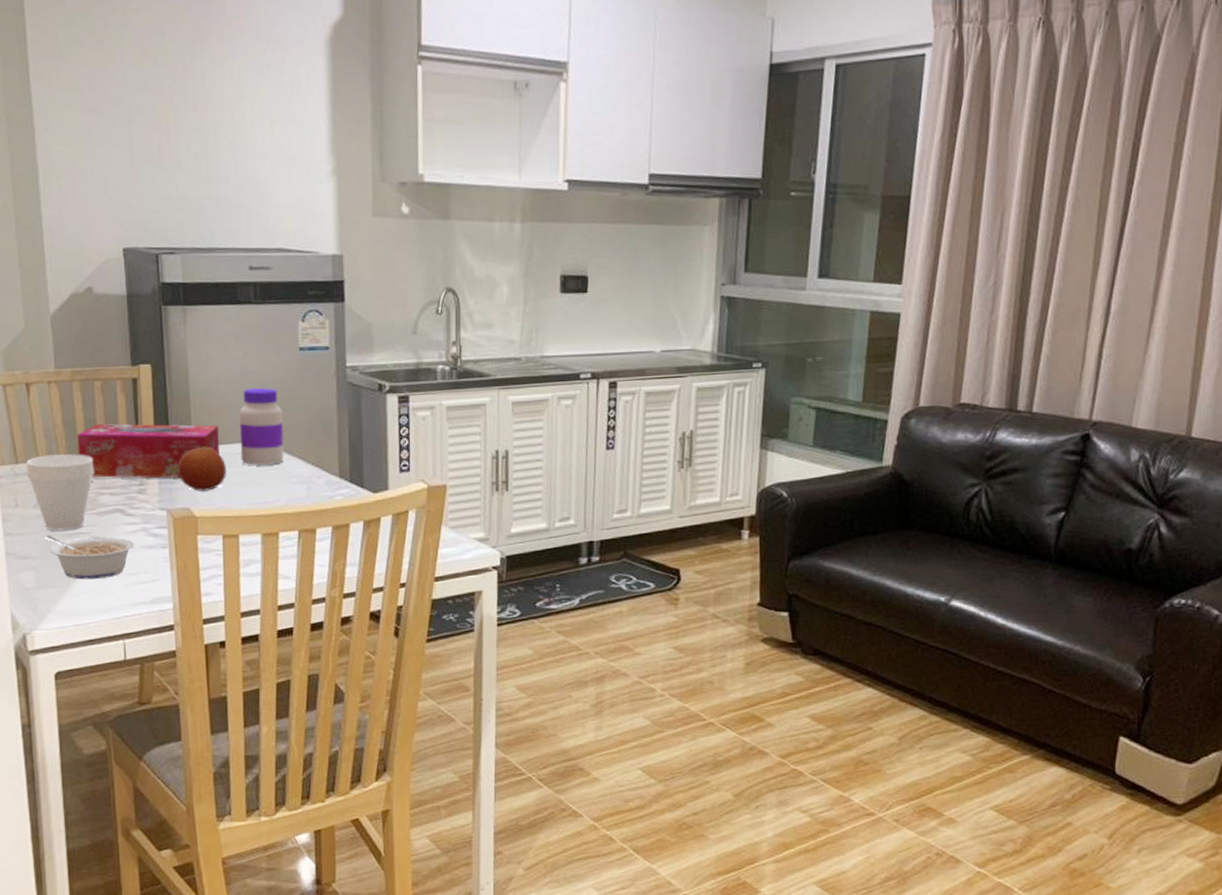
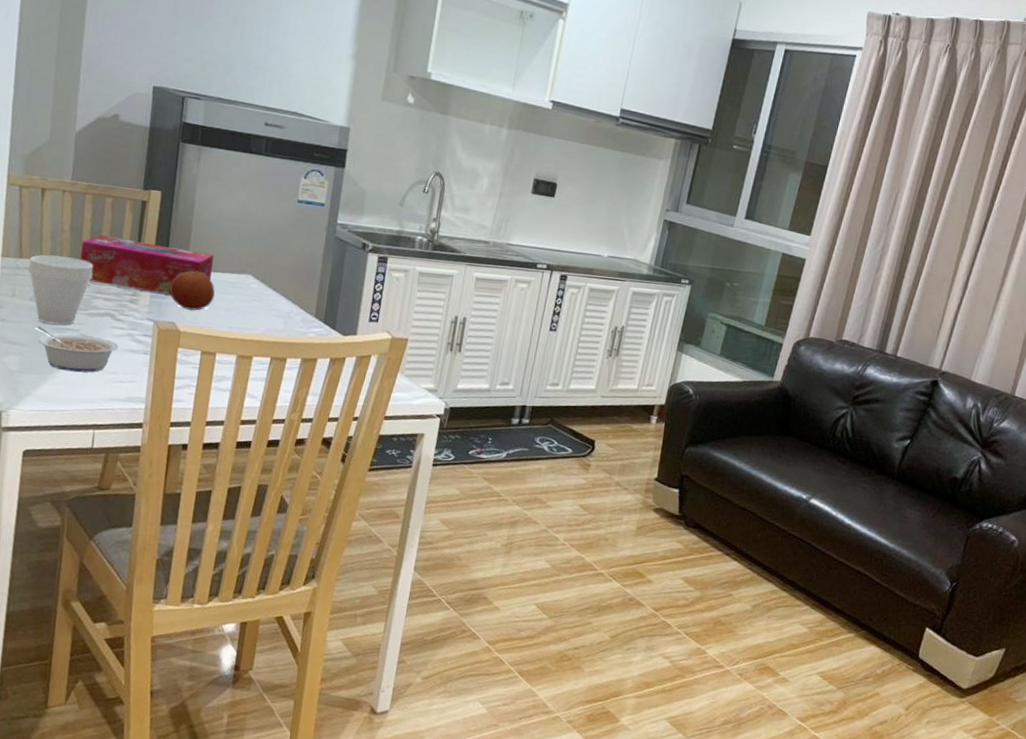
jar: present [239,388,284,466] -> none [229,227,274,297]

